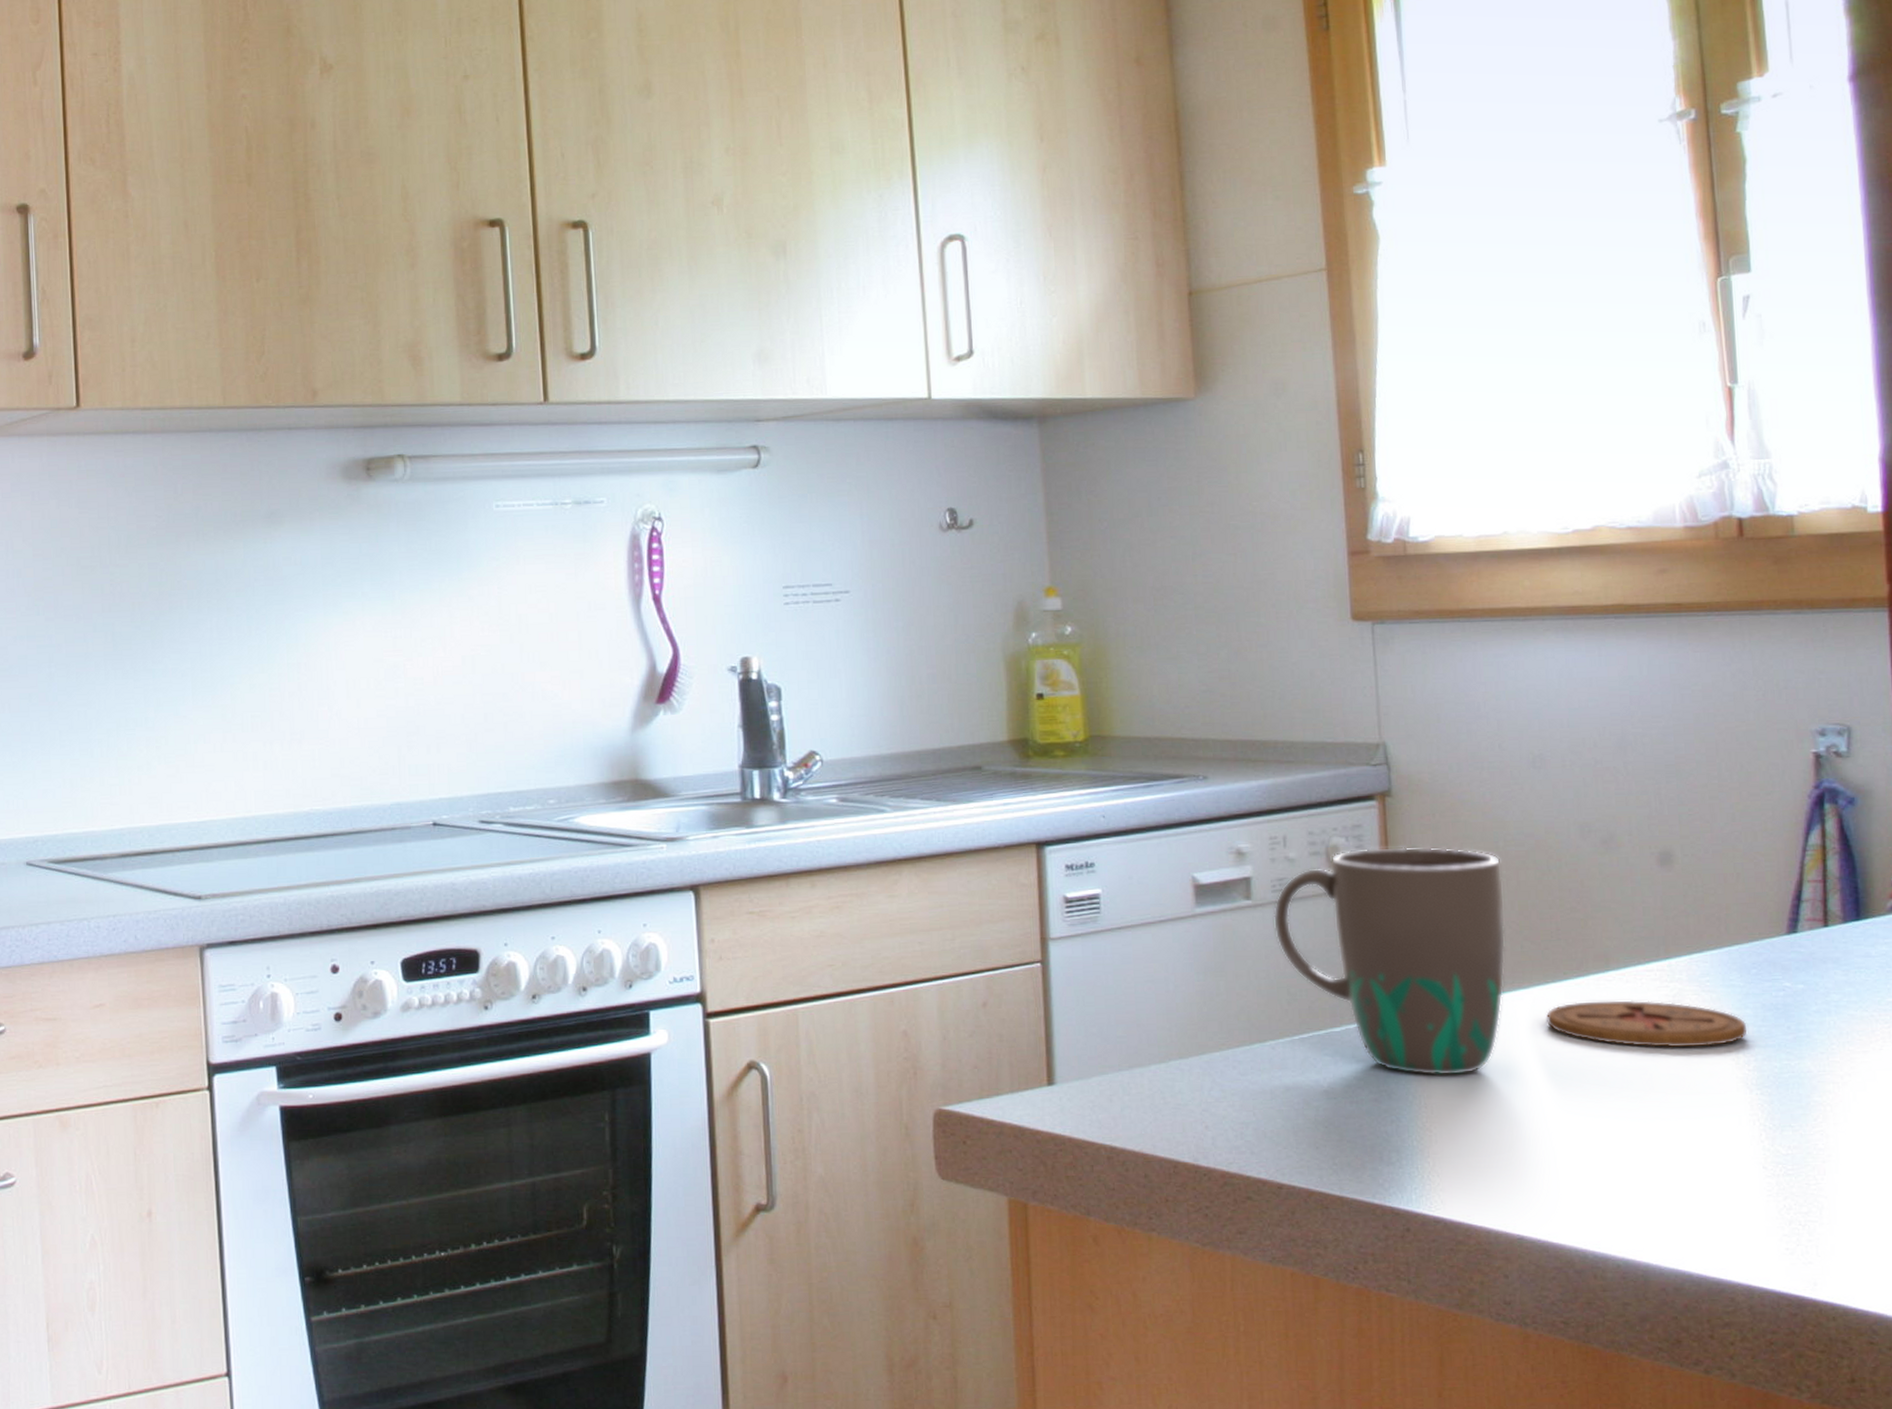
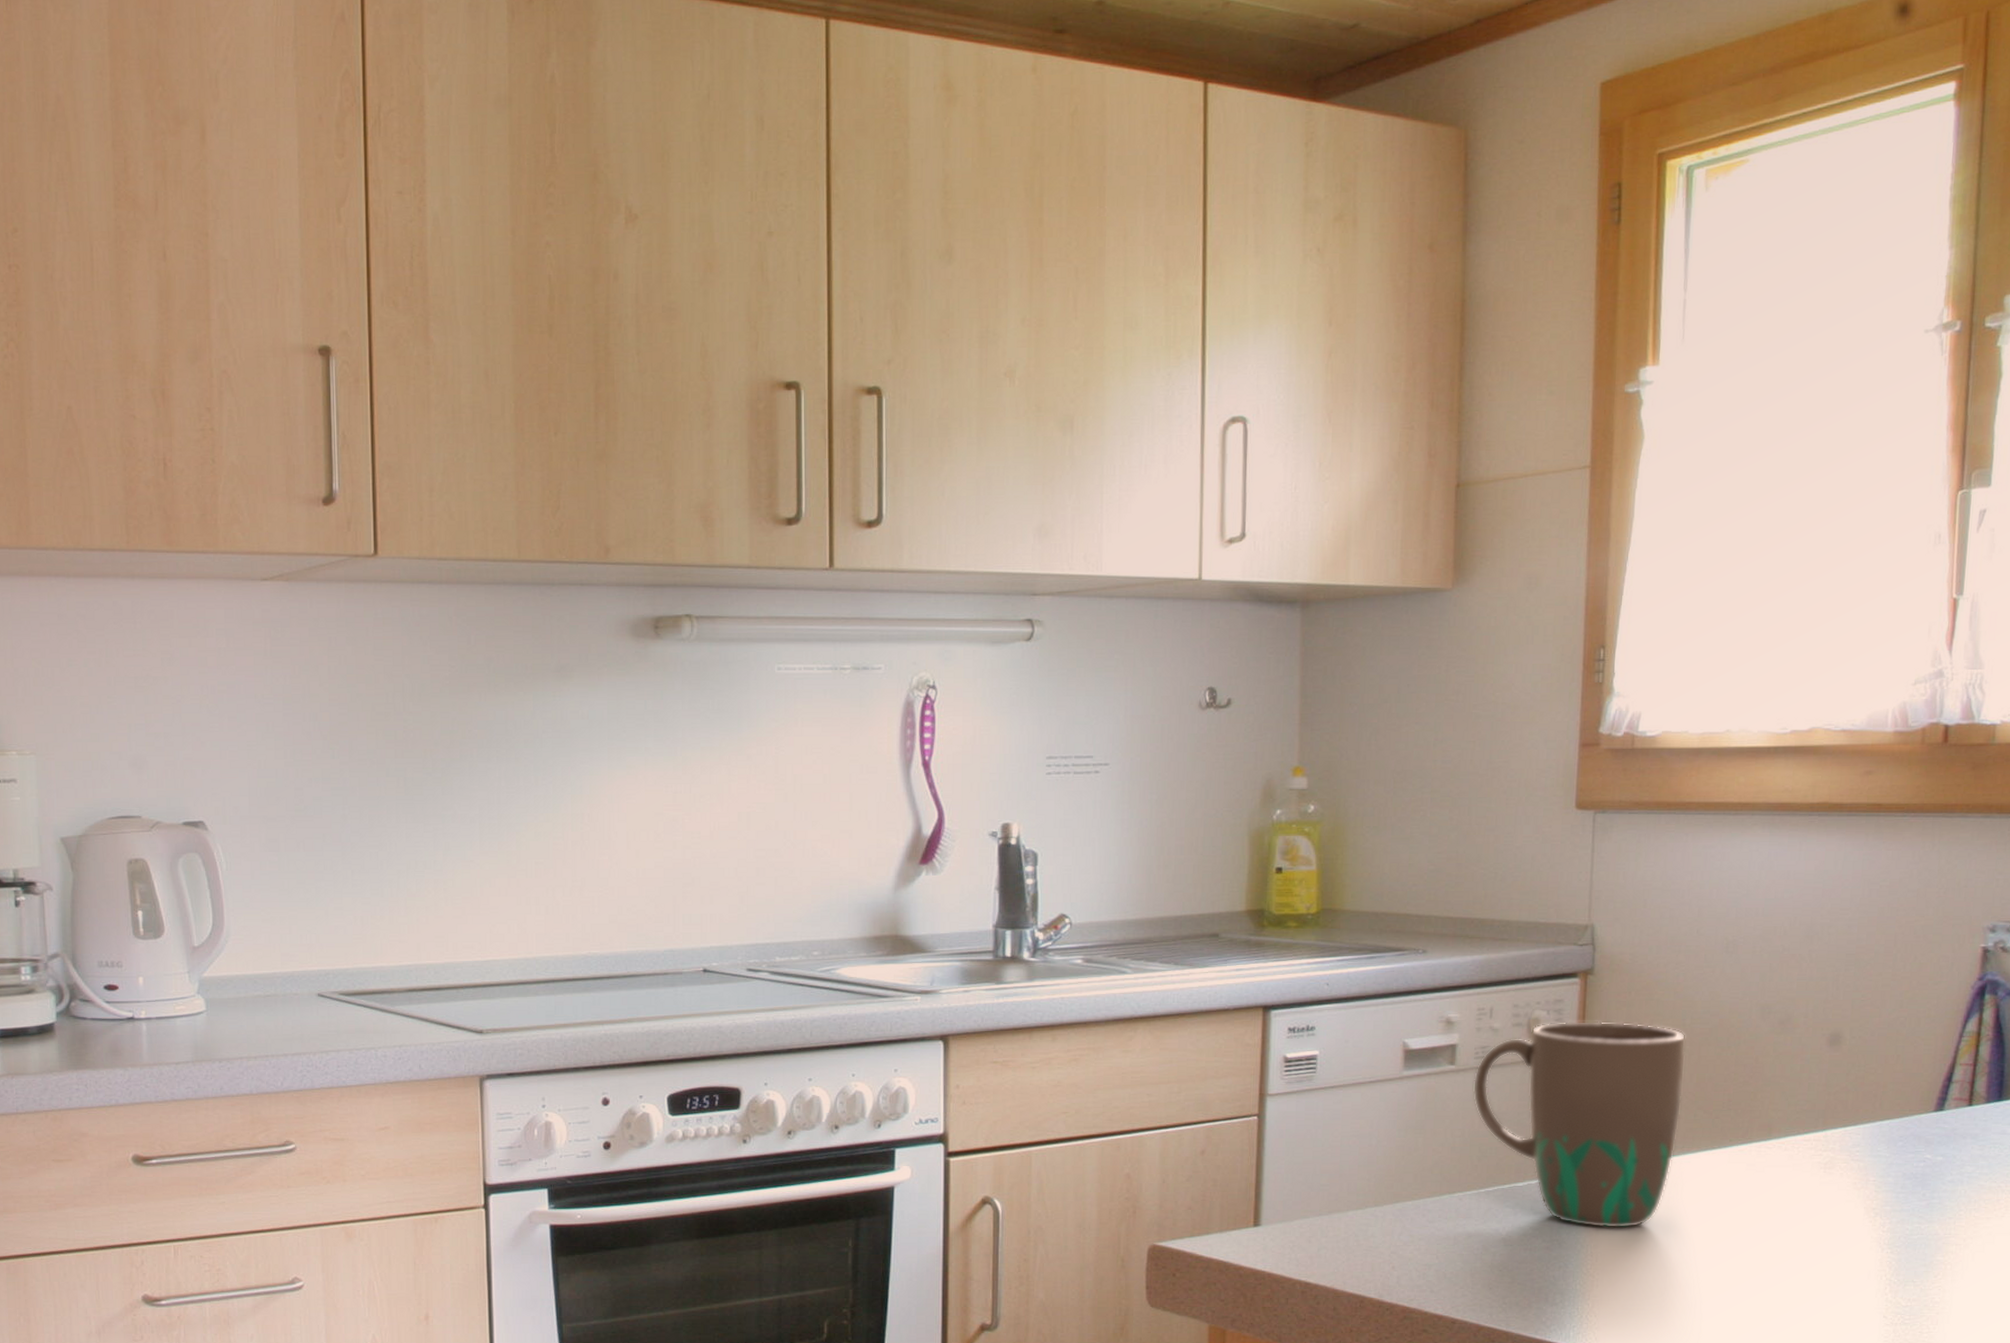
coaster: present [1546,1000,1748,1048] -> none [1709,1166,1887,1210]

